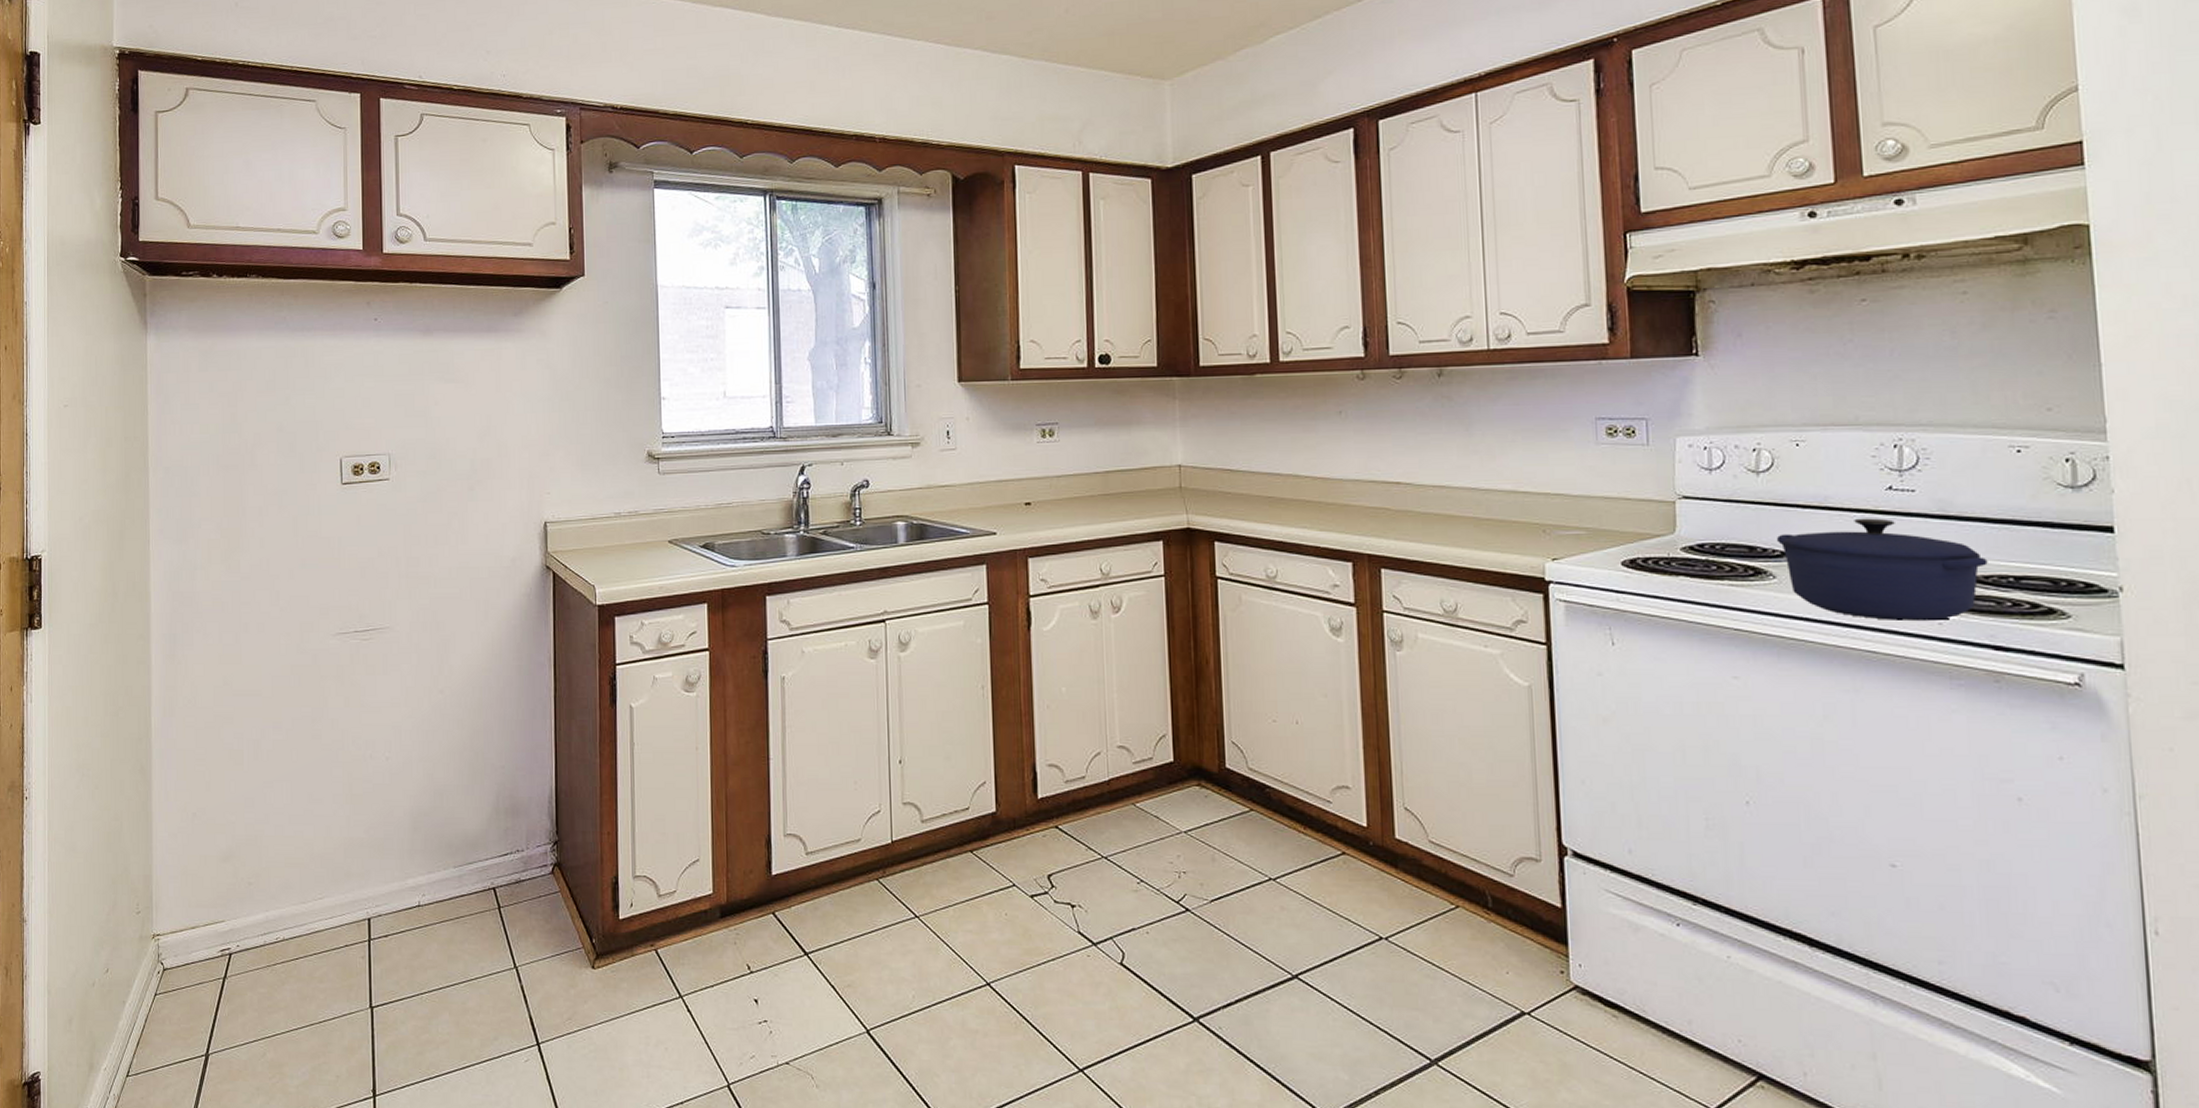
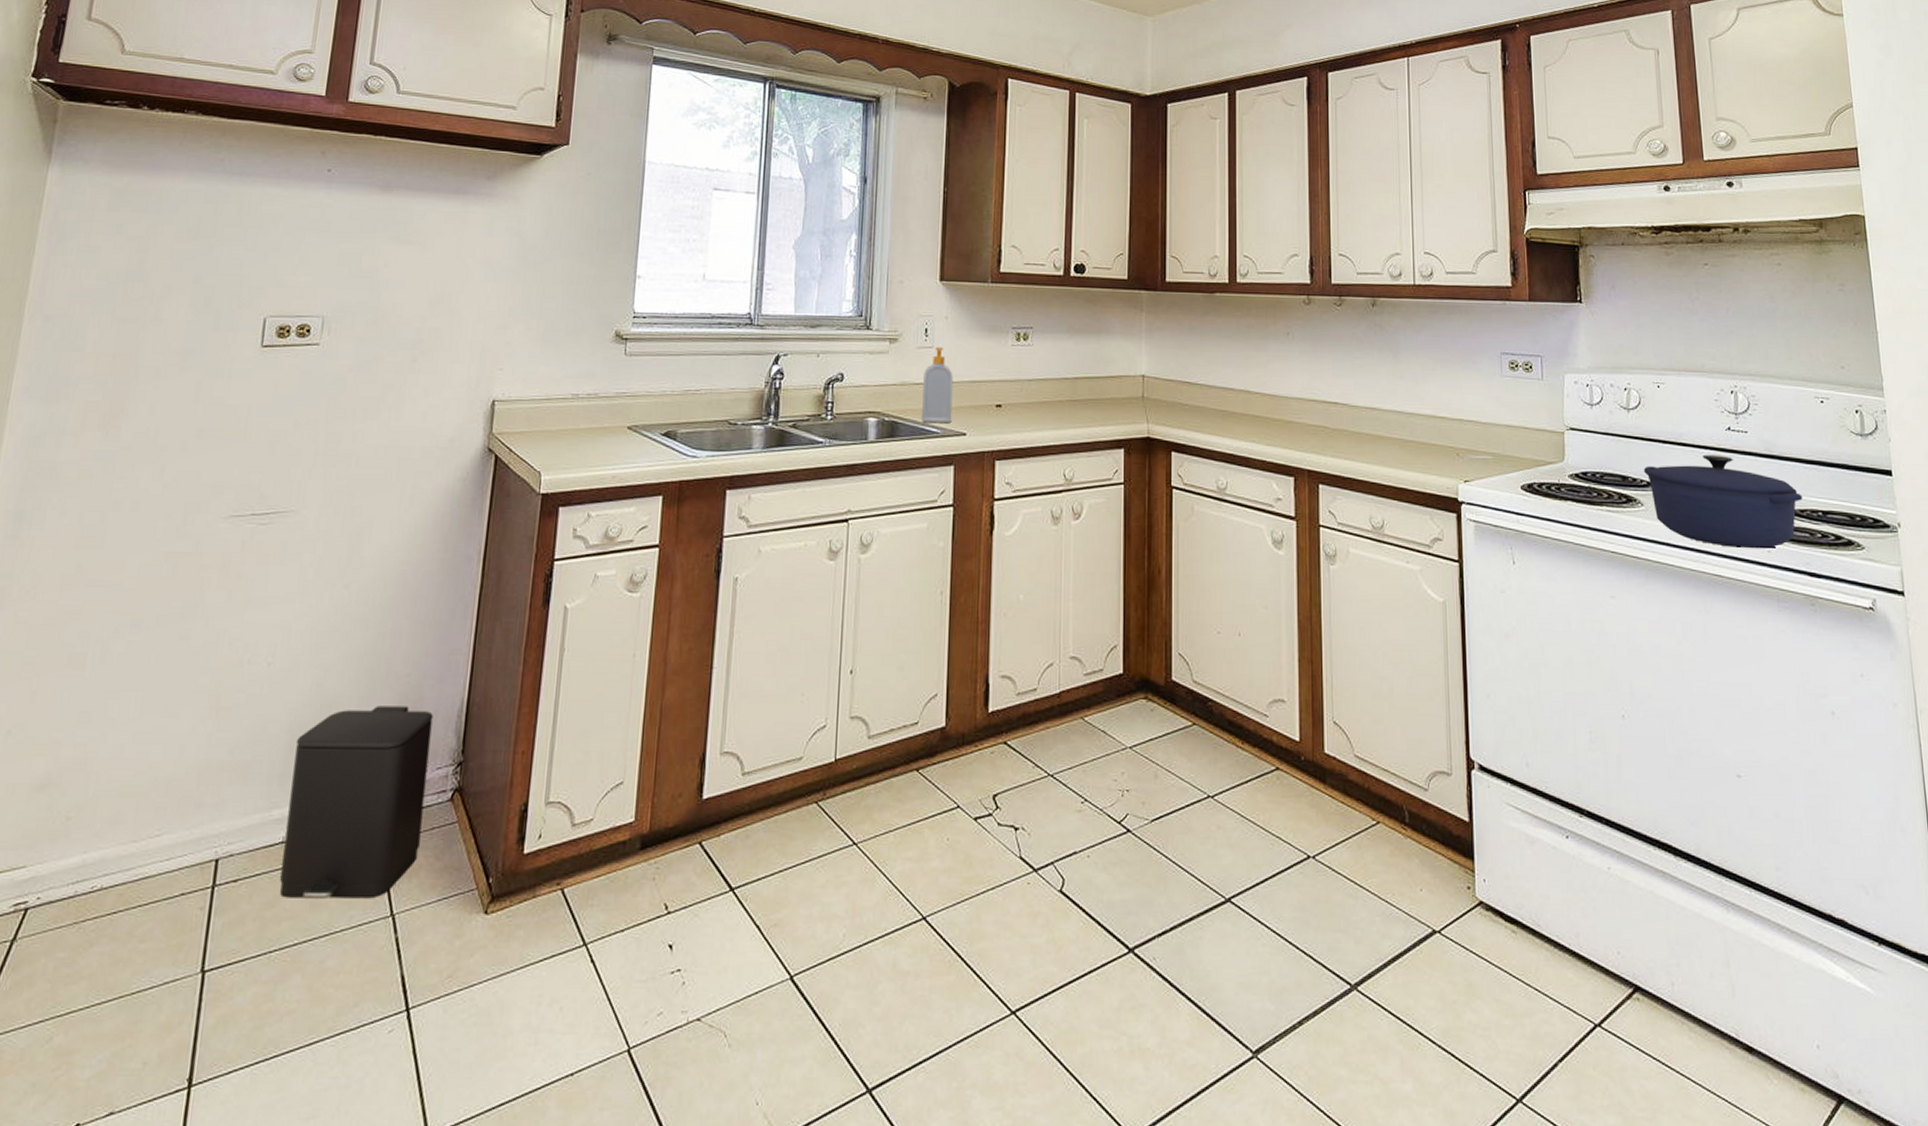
pedal bin: none [418,793,531,953] -> present [280,706,433,899]
soap bottle: none [949,448,981,523] -> present [922,347,953,422]

